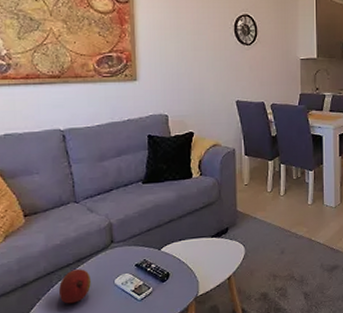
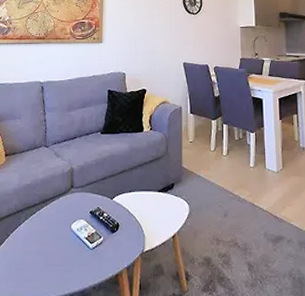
fruit: present [59,269,91,304] -> none [25,210,52,244]

